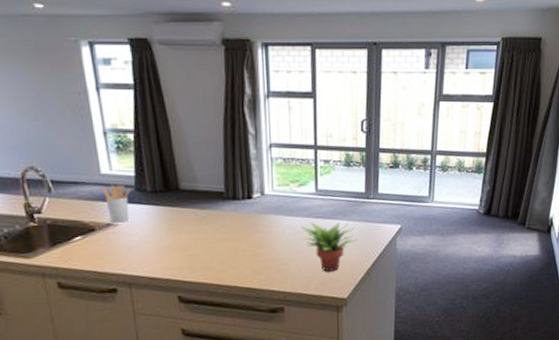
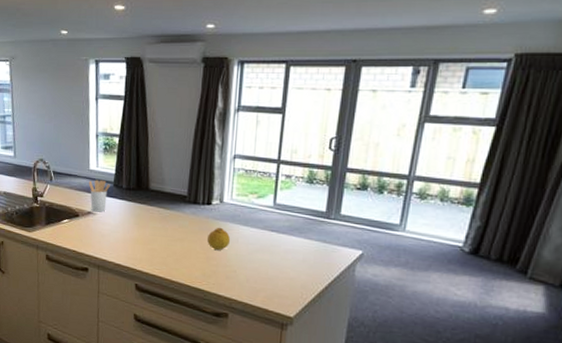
fruit: none [252,220,277,245] -> present [206,227,231,250]
succulent plant: present [301,222,358,272] -> none [255,235,312,287]

